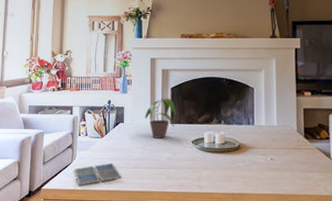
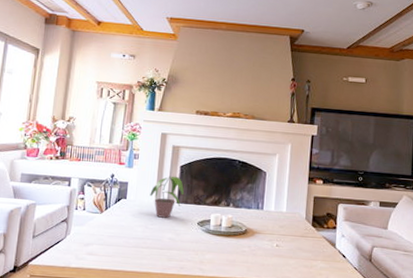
drink coaster: present [74,163,122,186] -> none [67,241,119,264]

